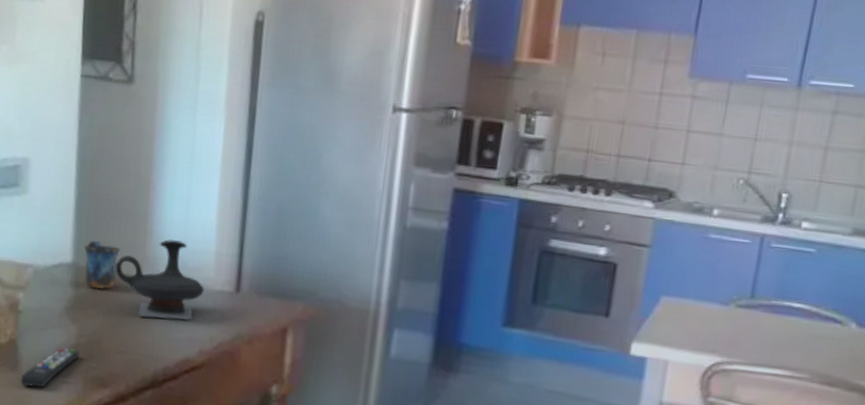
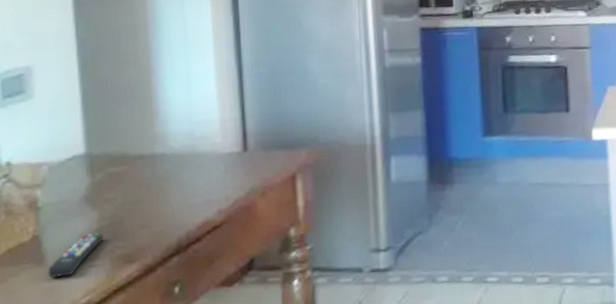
mug: present [83,240,120,289] -> none [94,129,130,174]
teapot: present [115,239,204,320] -> none [127,115,214,192]

